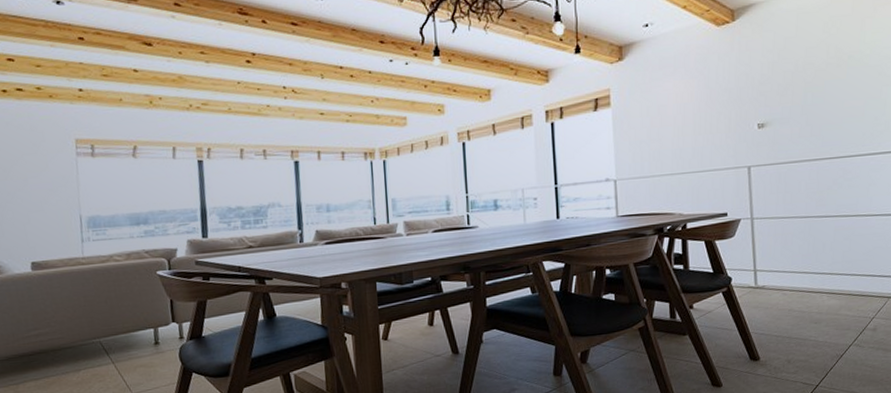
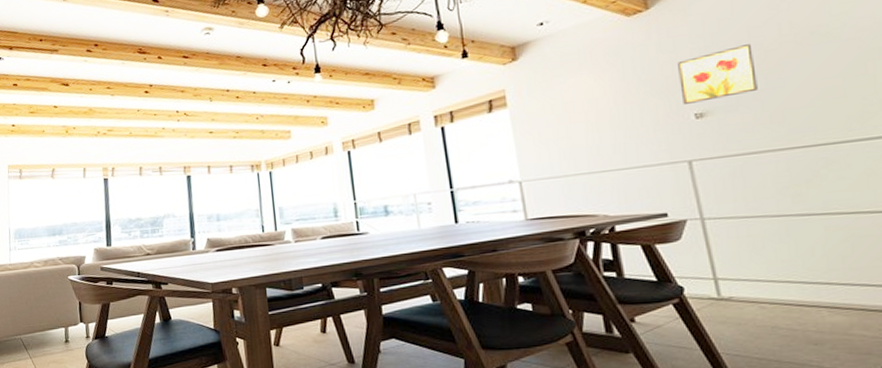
wall art: none [749,63,807,114] -> present [676,44,758,104]

